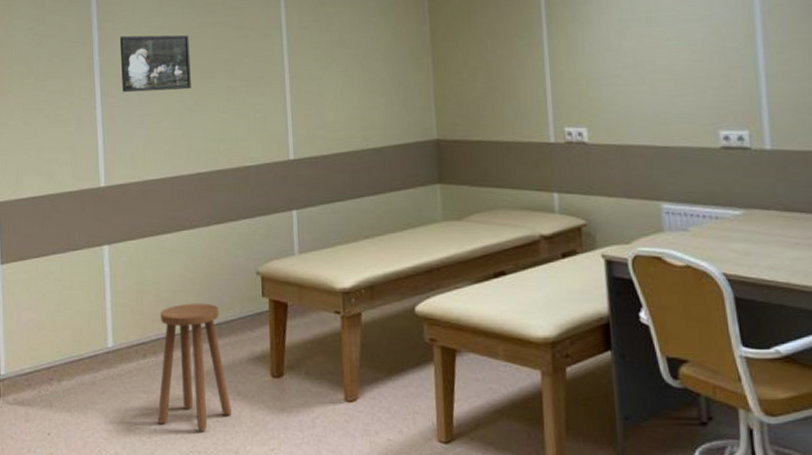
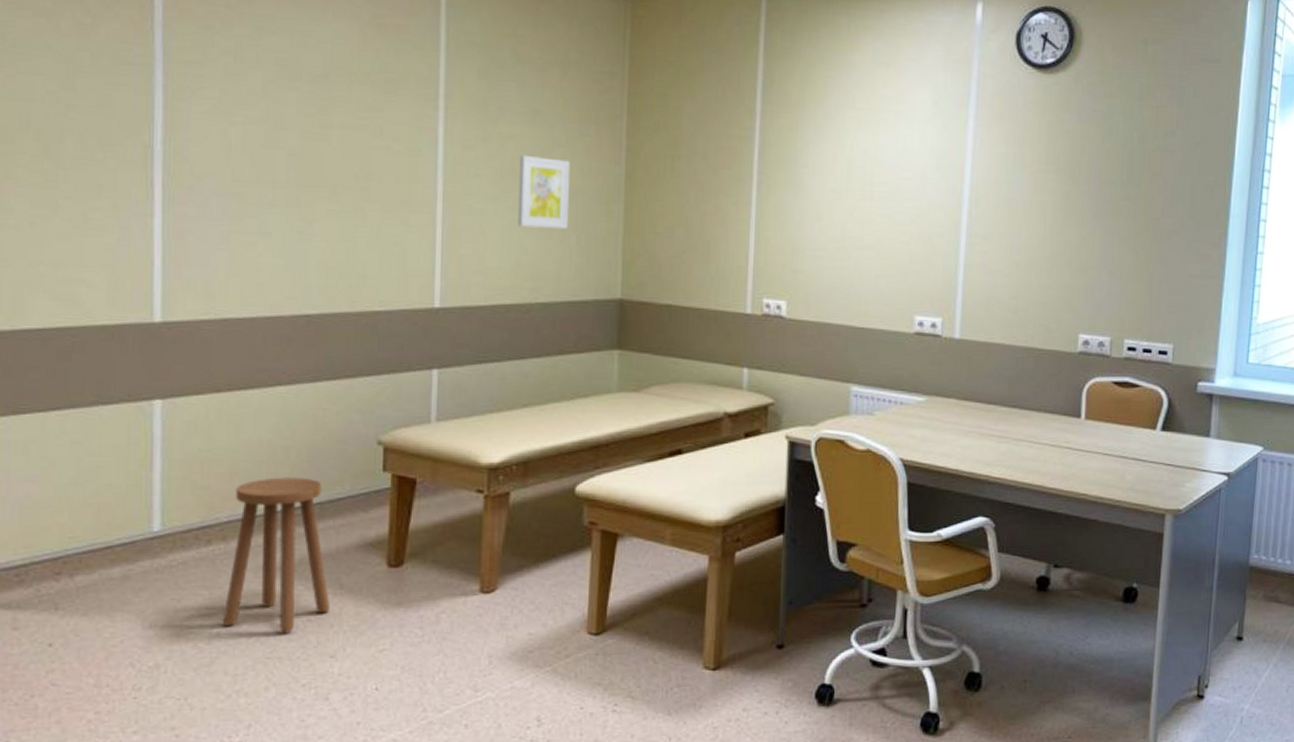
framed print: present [119,35,191,93] -> none [197,122,305,205]
wall art: none [344,27,387,87] -> present [518,154,571,229]

